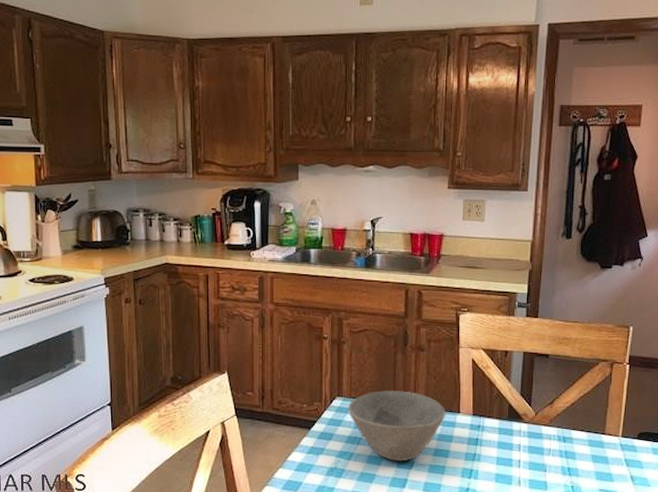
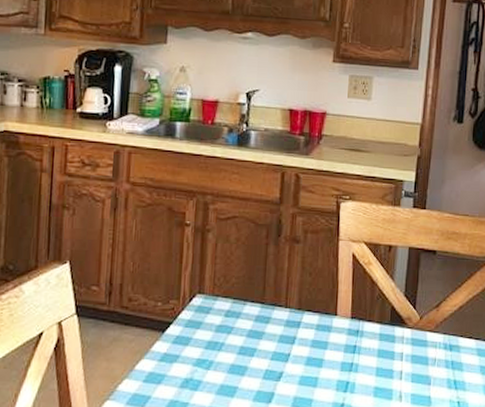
bowl: present [349,391,446,462] -> none [210,288,322,372]

